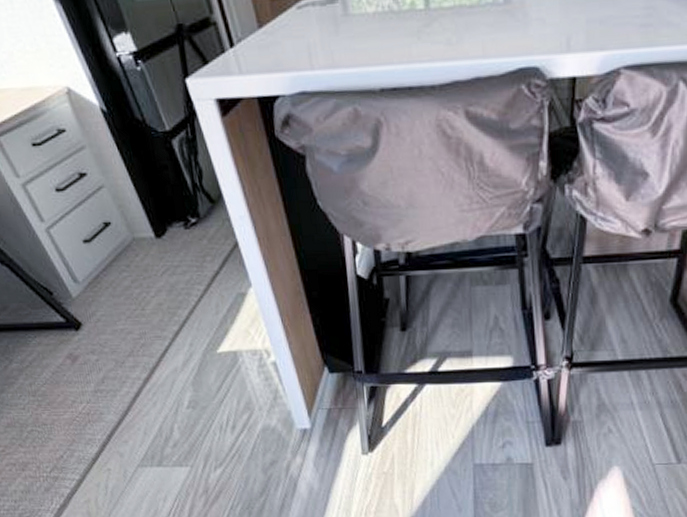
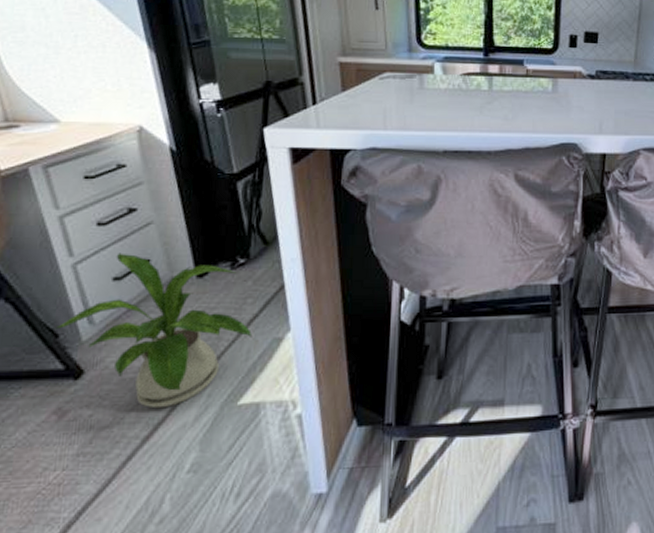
house plant: none [47,216,218,355] -> present [54,253,253,409]

